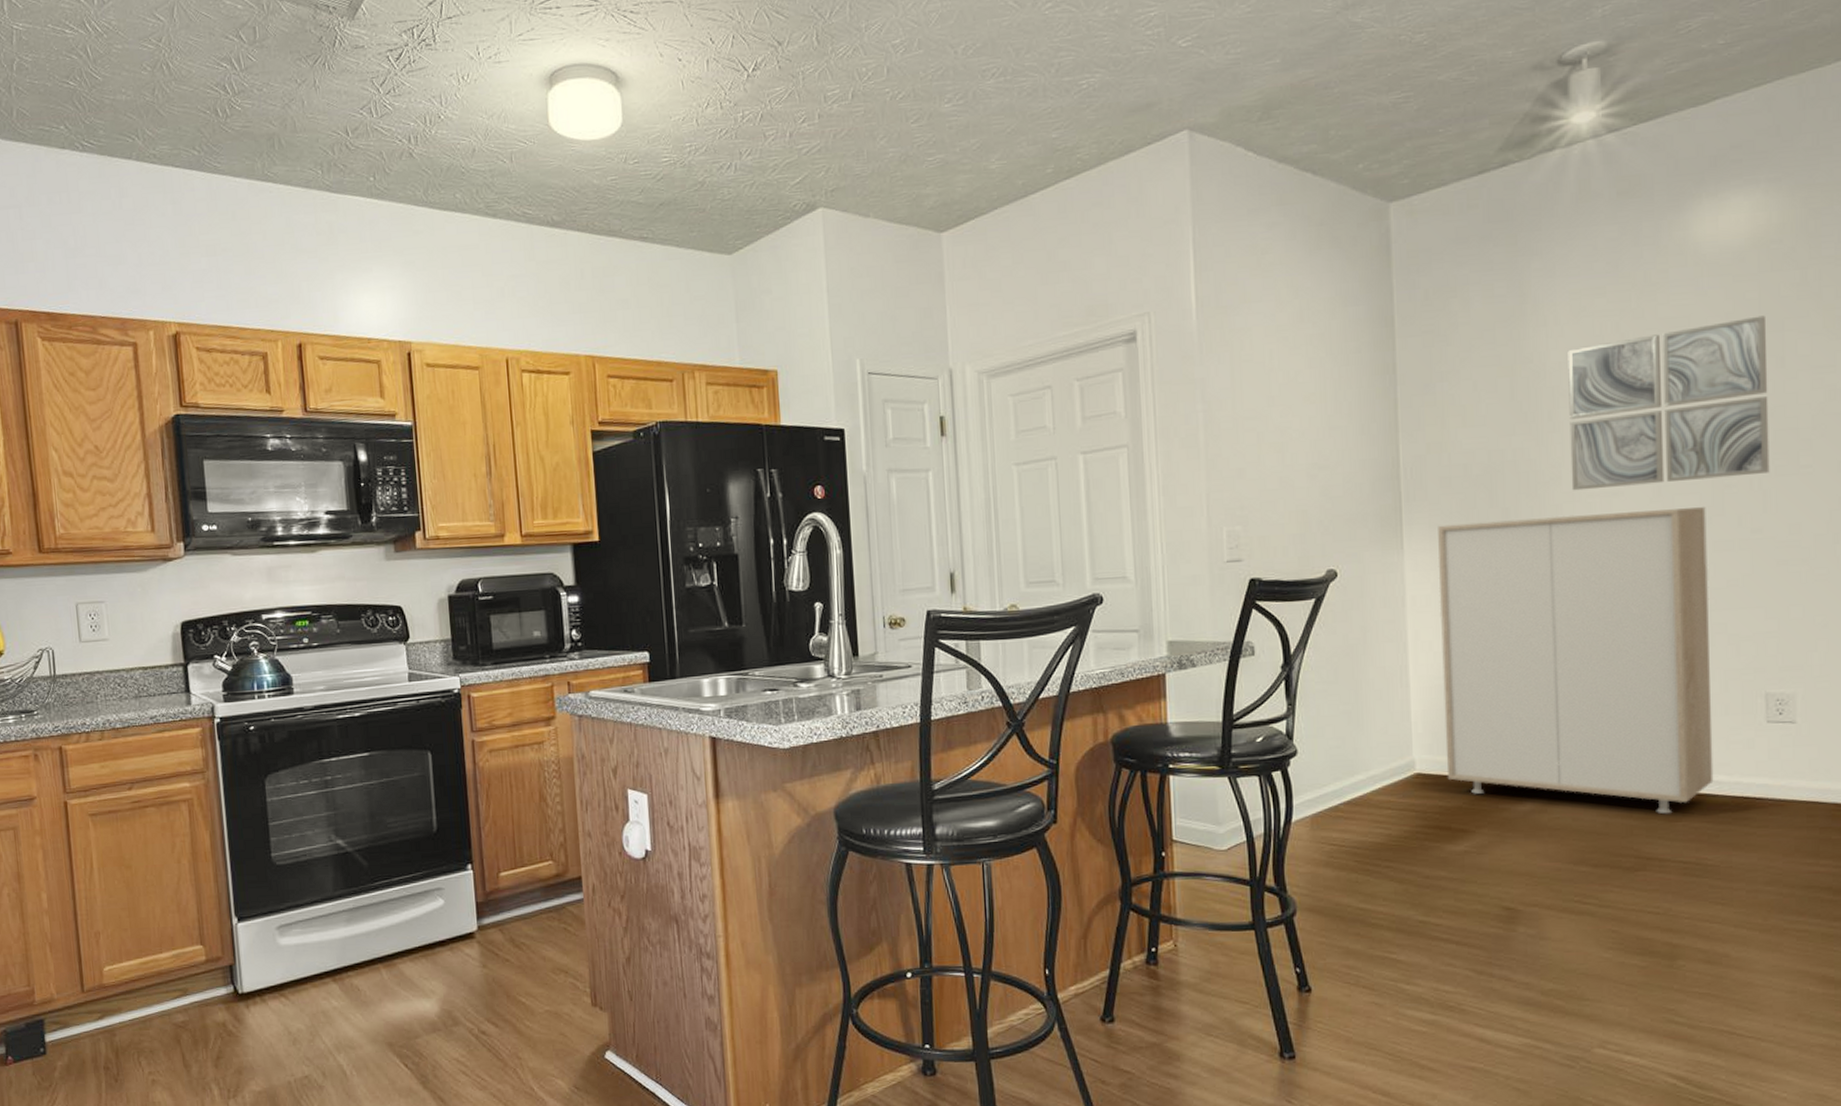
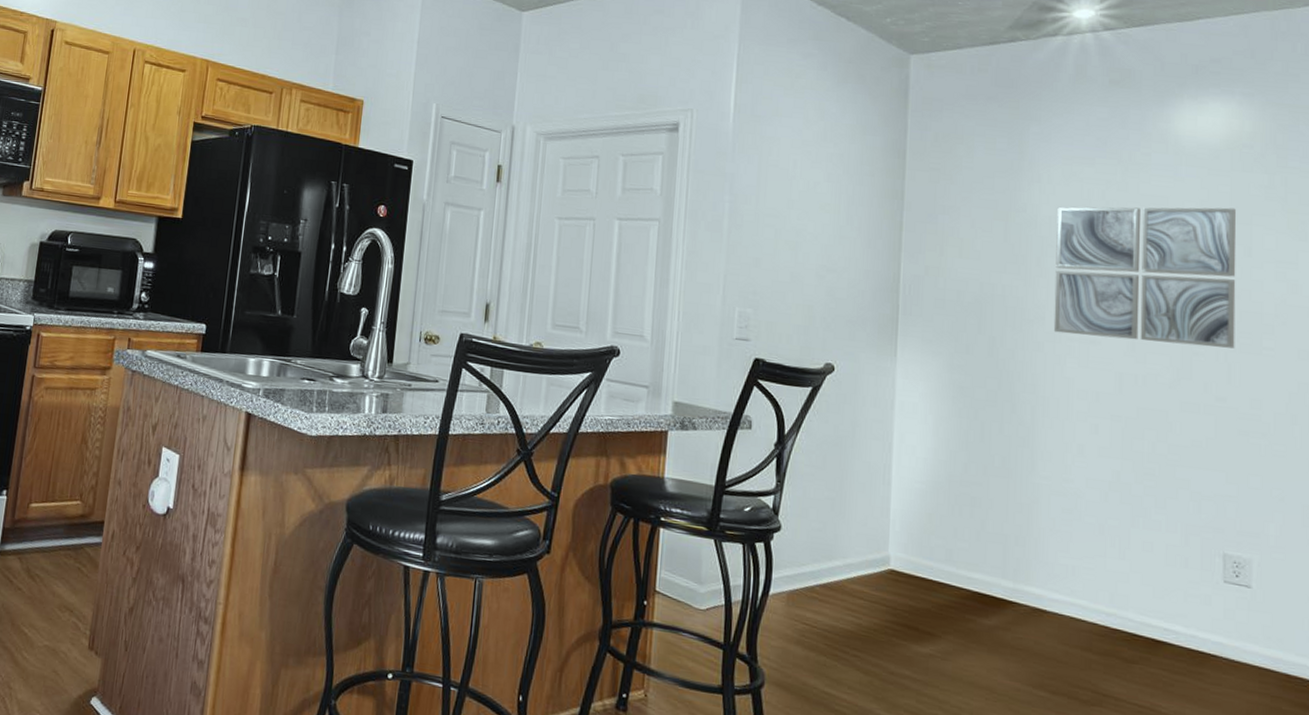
storage cabinet: present [1437,507,1714,814] -> none [919,341,1175,655]

